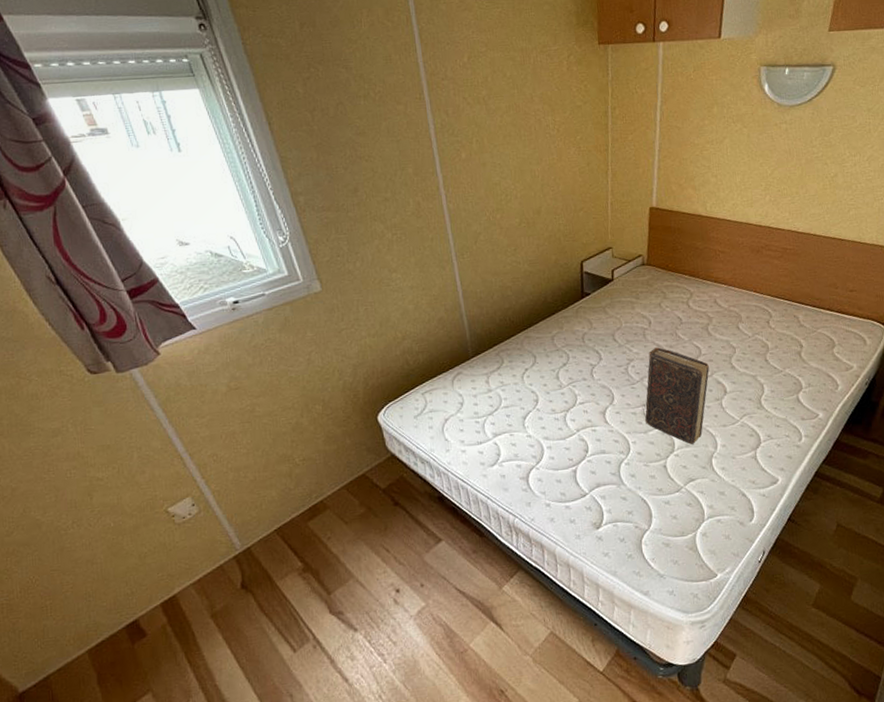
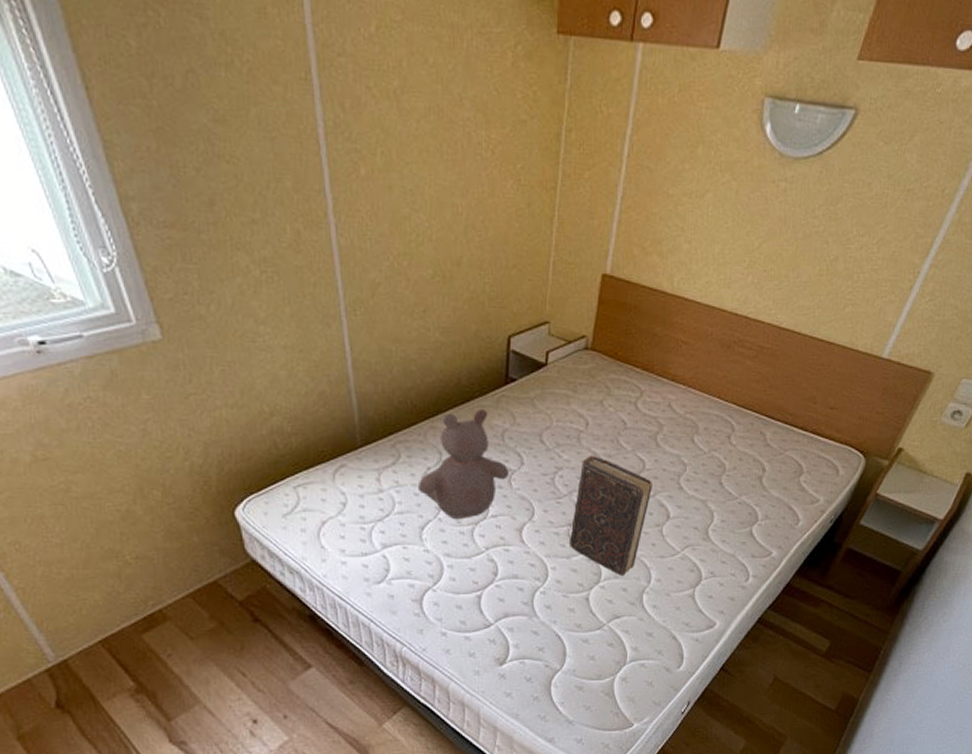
bear: none [518,319,591,408] -> present [417,410,509,519]

